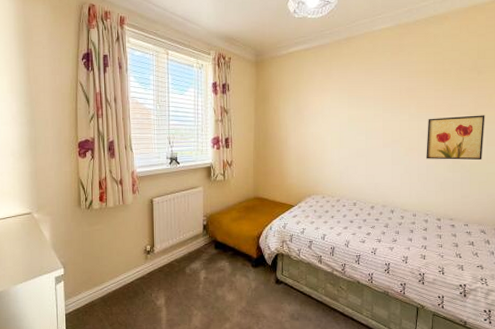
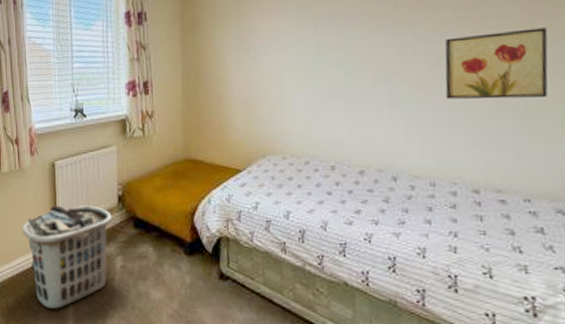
clothes hamper: none [124,232,198,312] -> present [21,205,112,309]

